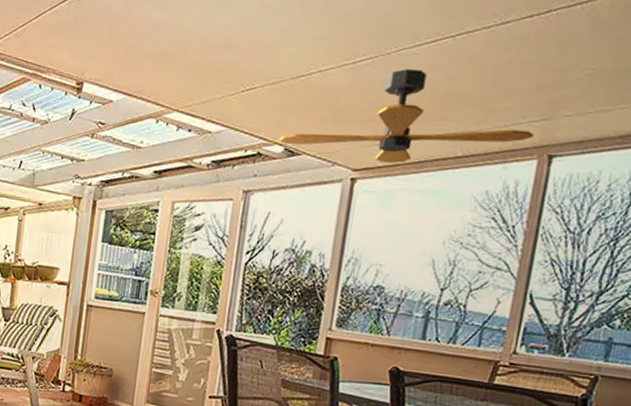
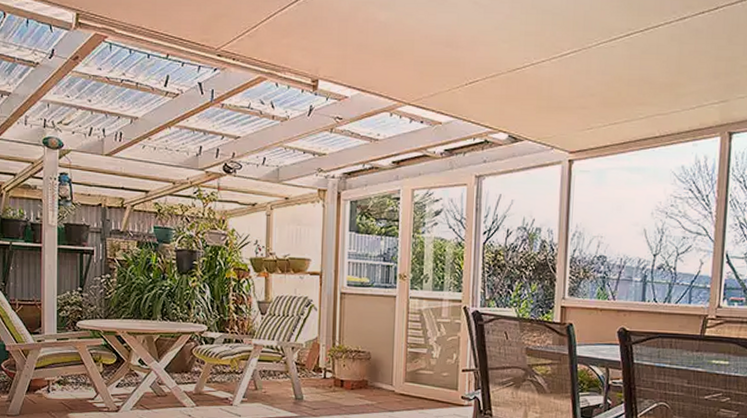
ceiling fan: present [278,69,535,163] -> none [502,61,716,145]

